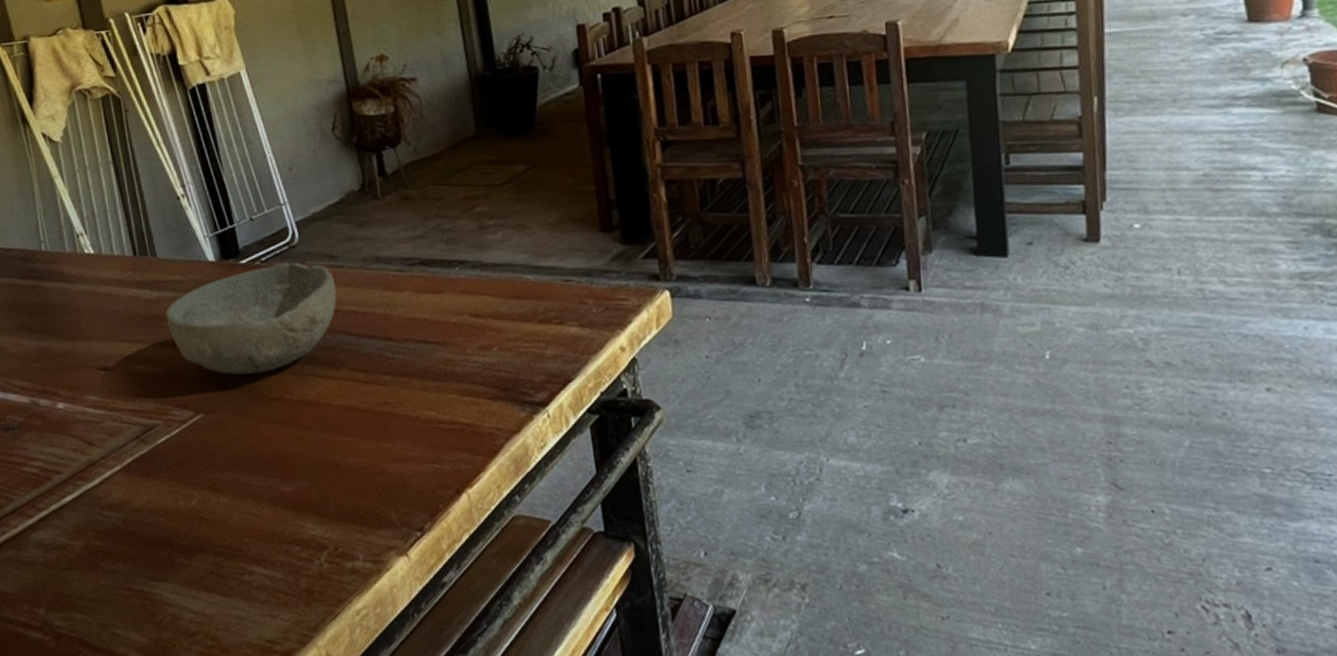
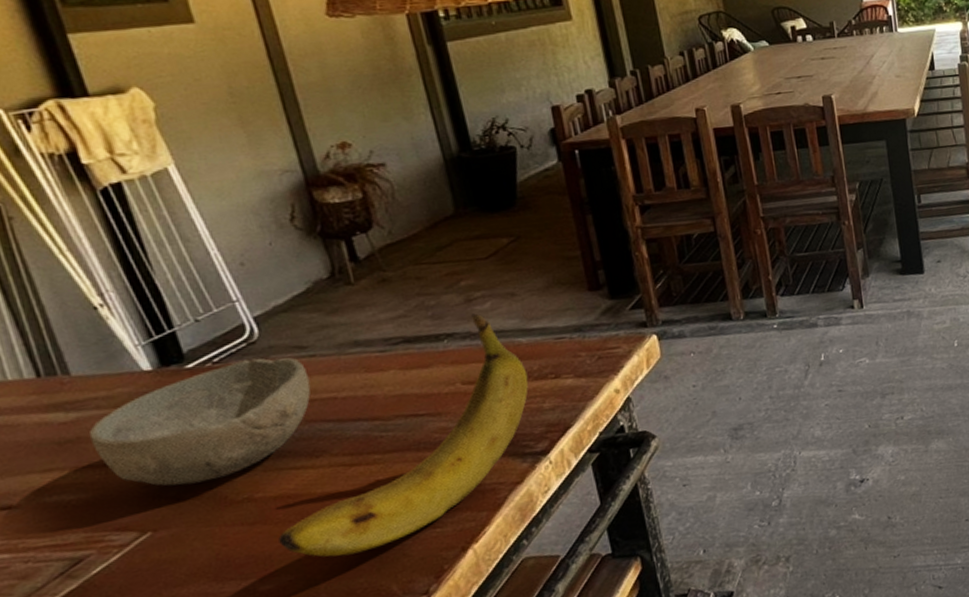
banana: none [300,242,533,473] -> present [278,313,529,557]

